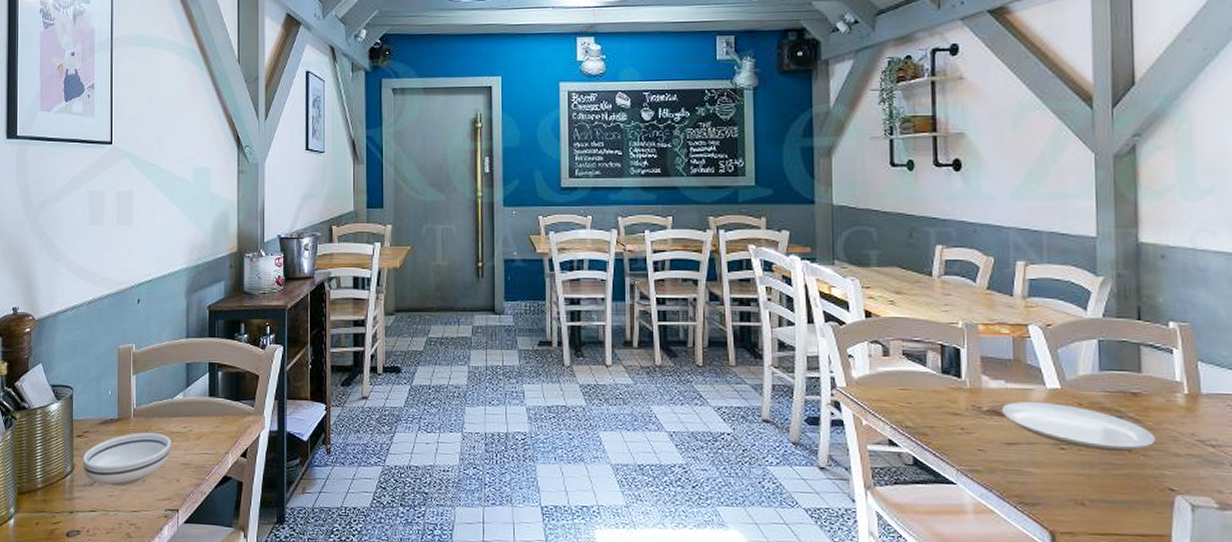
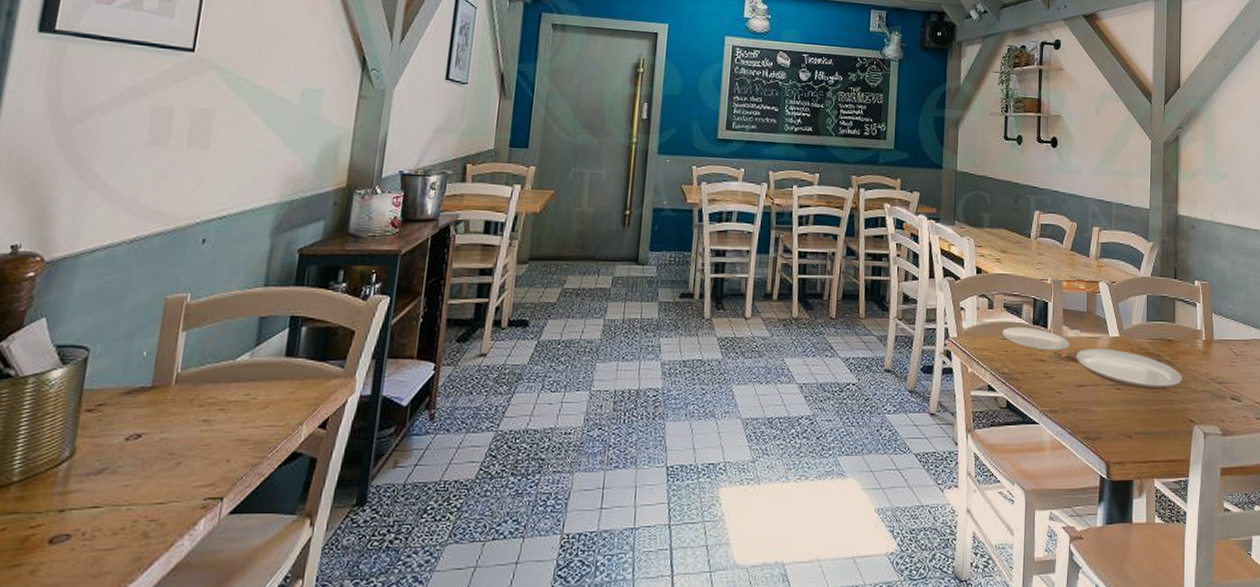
bowl: present [83,432,171,487] -> none [89,402,226,473]
plate: none [903,376,993,404] -> present [1002,326,1070,351]

